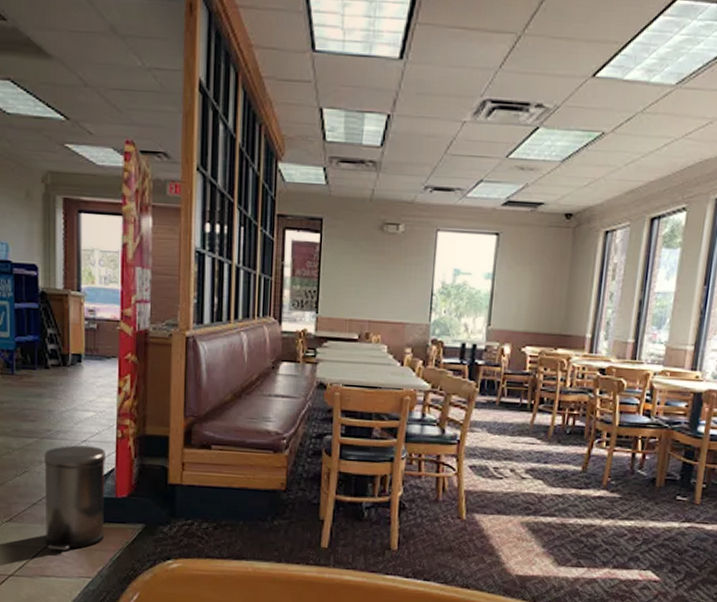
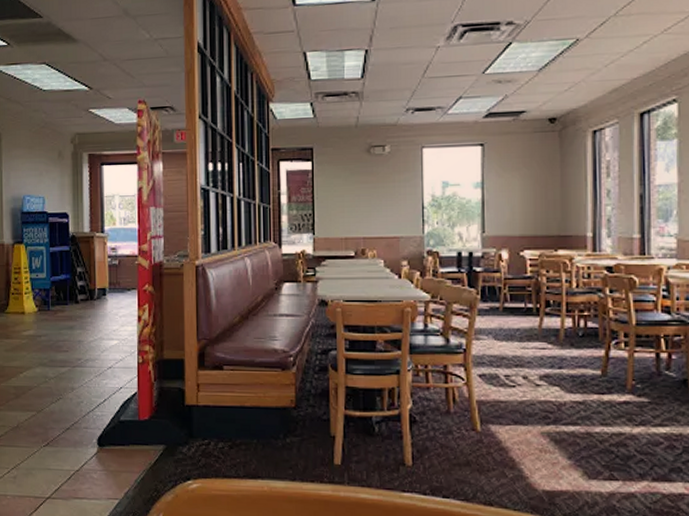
pedal bin: present [44,445,105,550] -> none [76,372,130,472]

